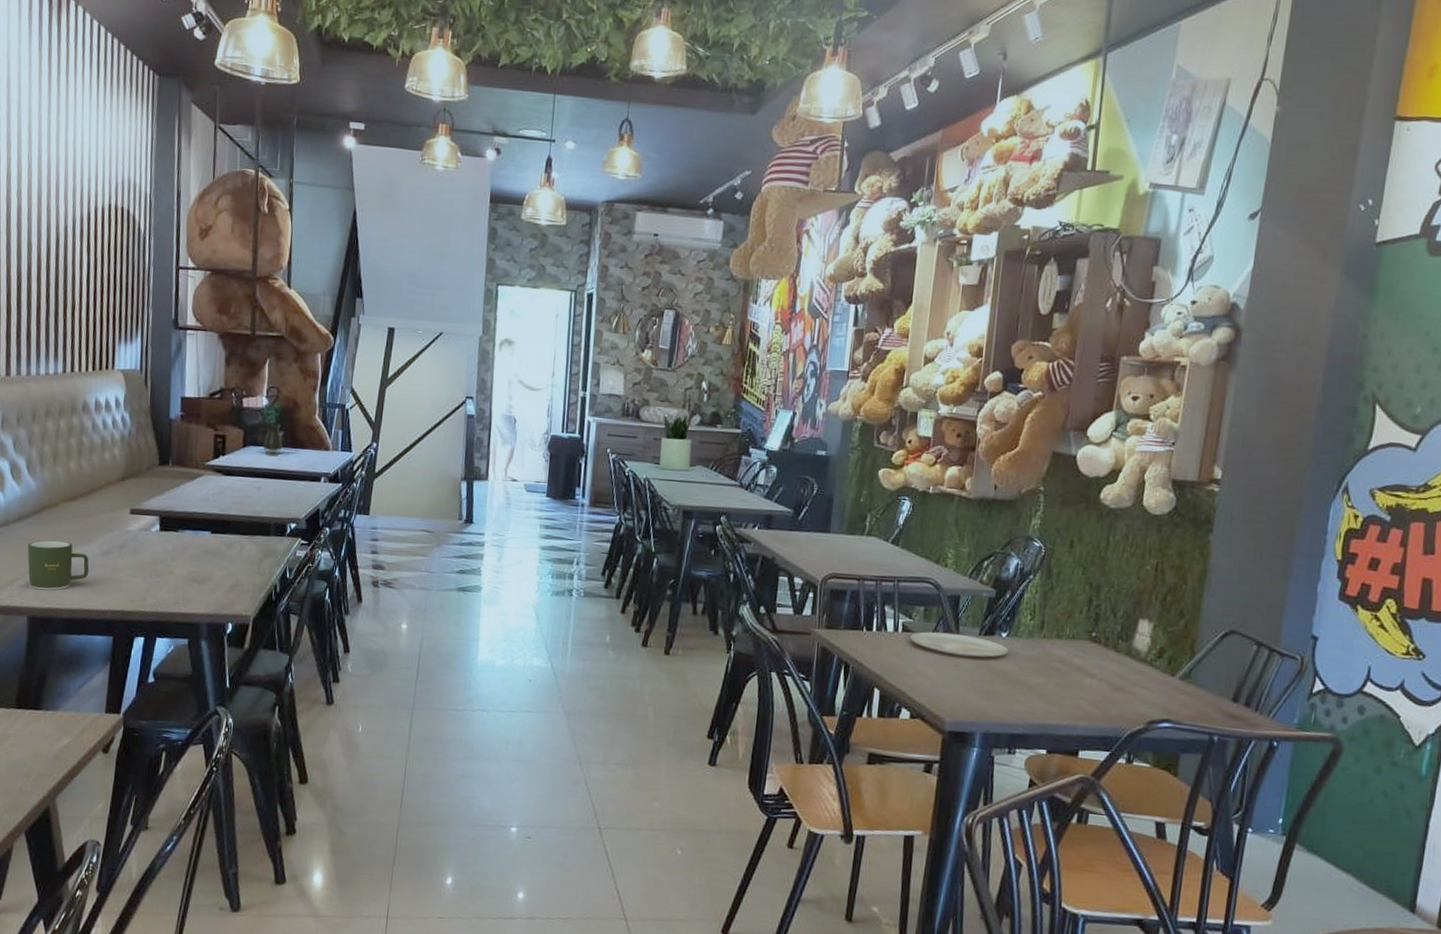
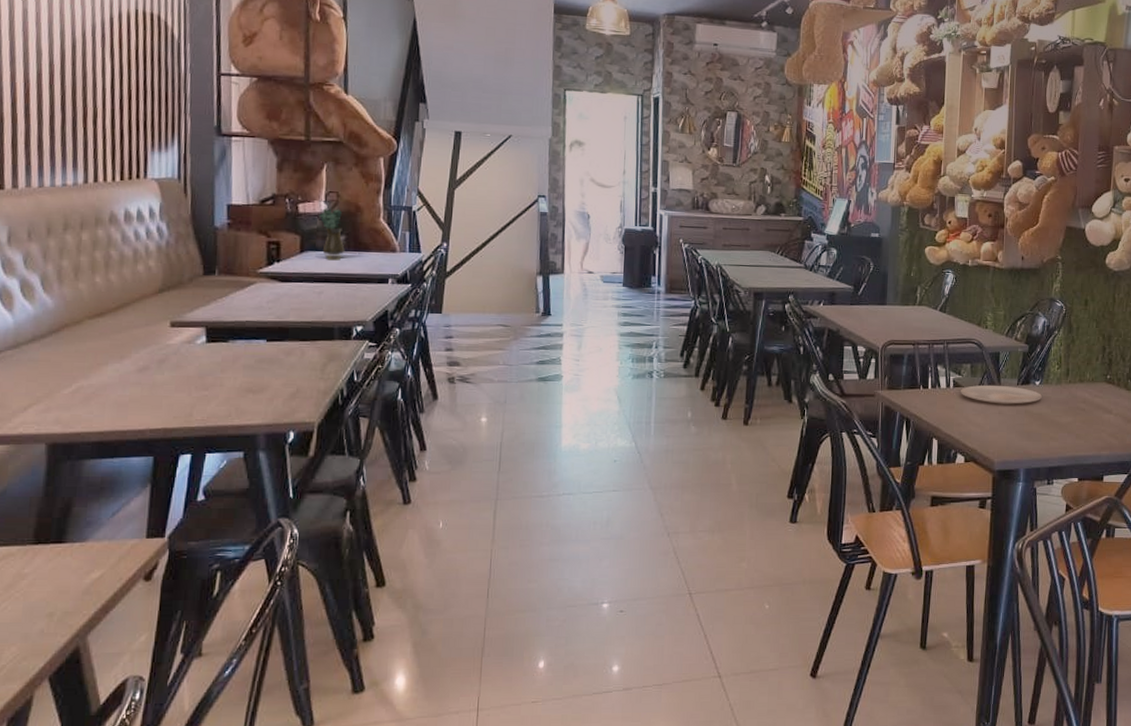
mug: present [27,540,89,591] -> none [44,360,122,414]
planter: present [655,415,693,472] -> none [726,206,761,257]

